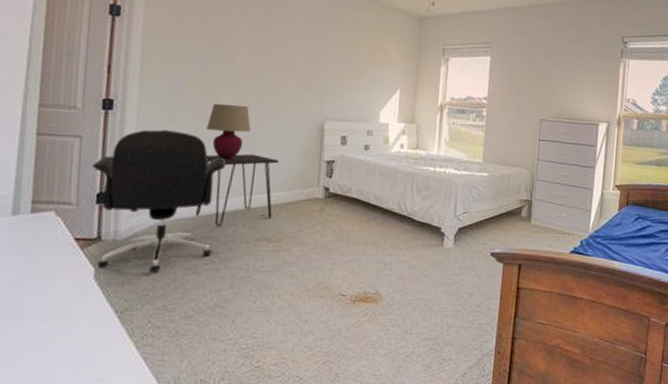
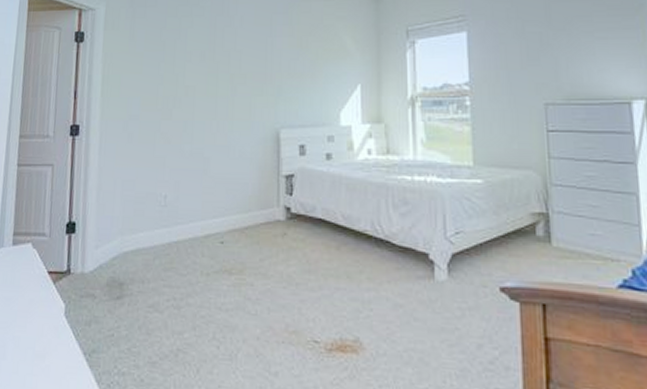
office chair: present [92,129,226,274] -> none [62,152,183,311]
desk: present [195,154,279,226] -> none [155,172,235,256]
table lamp: present [206,104,251,159] -> none [162,119,205,179]

